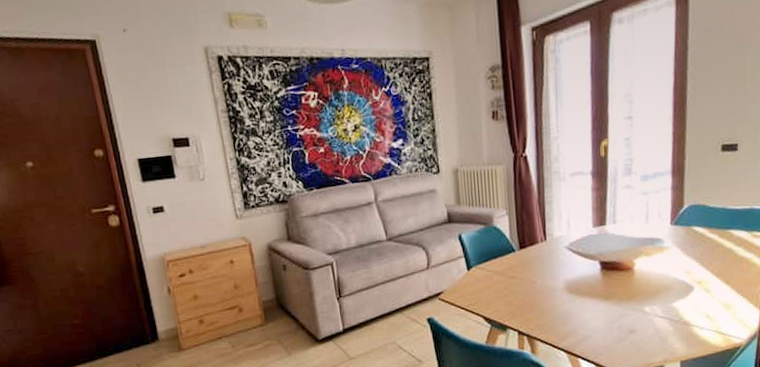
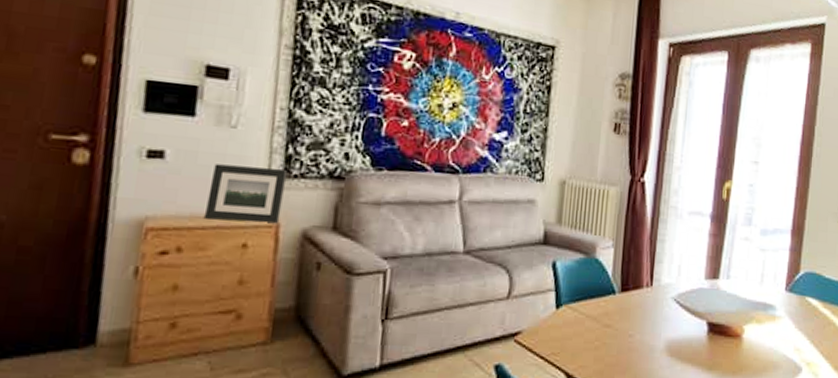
picture frame: none [197,203,250,248] -> present [203,164,288,224]

